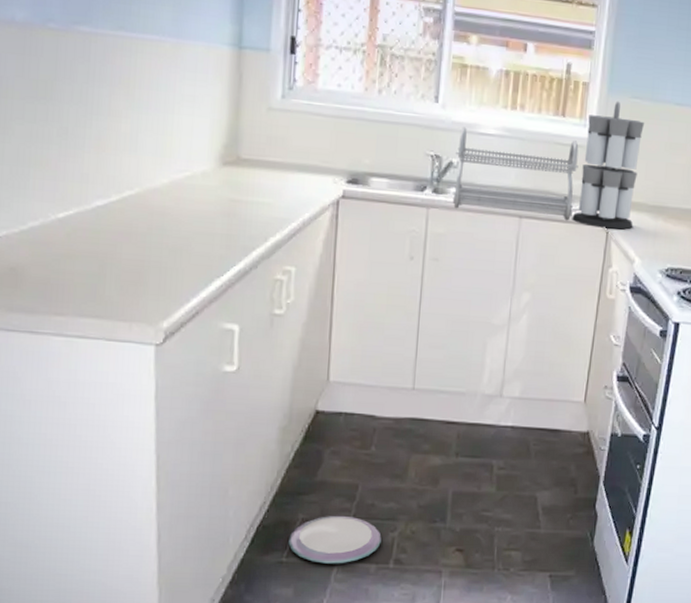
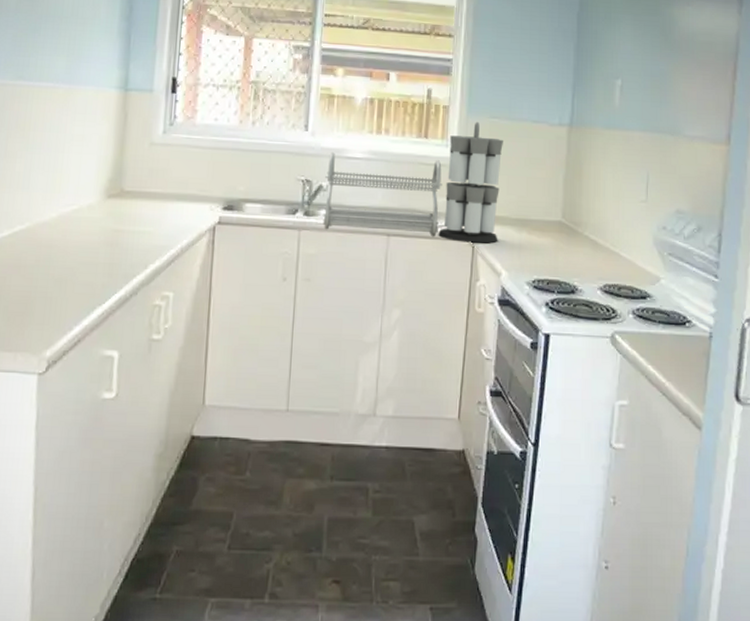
pet bowl: present [288,515,382,564] -> none [162,546,257,600]

